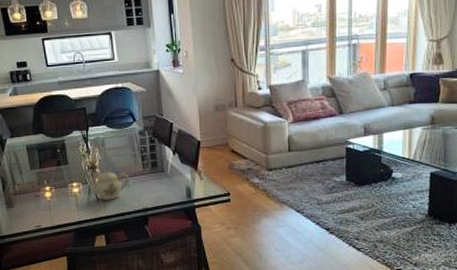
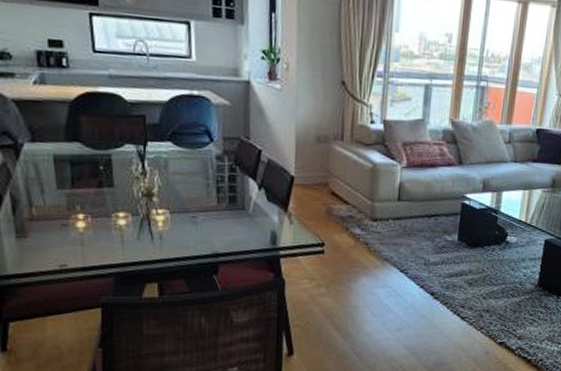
teapot: present [88,171,130,200] -> none [141,201,198,239]

